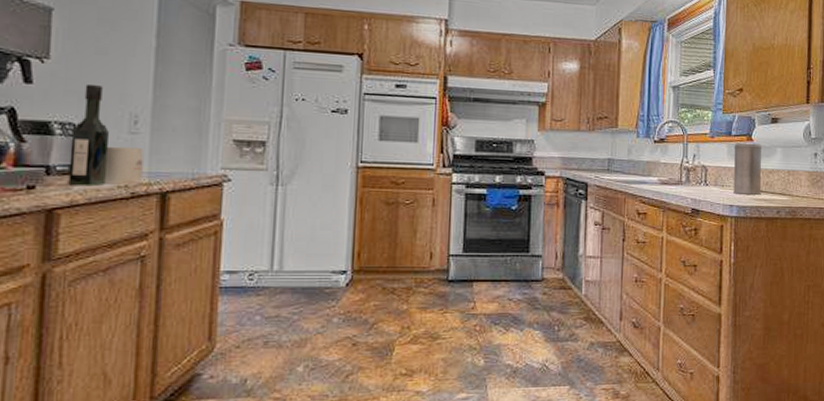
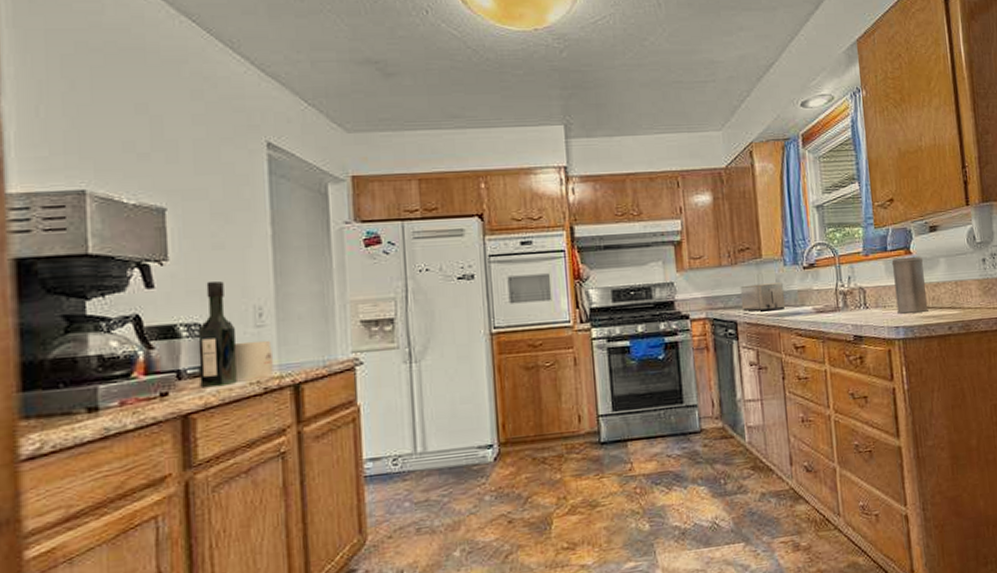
toaster: none [593,151,635,178] -> present [740,282,786,312]

